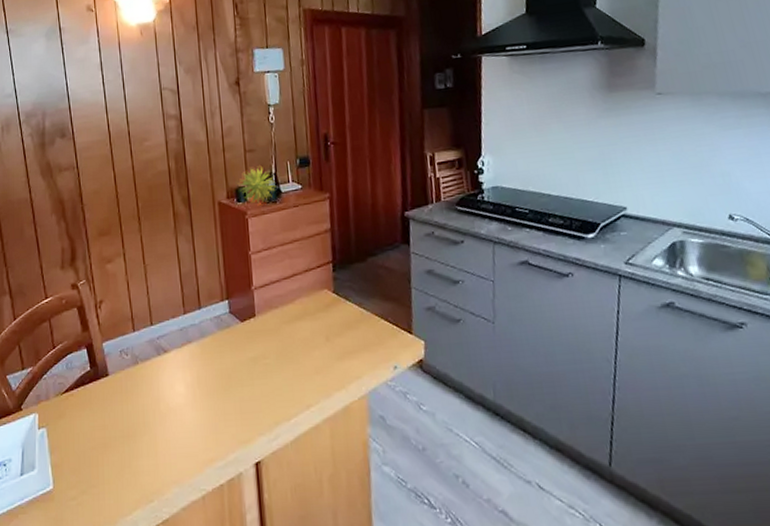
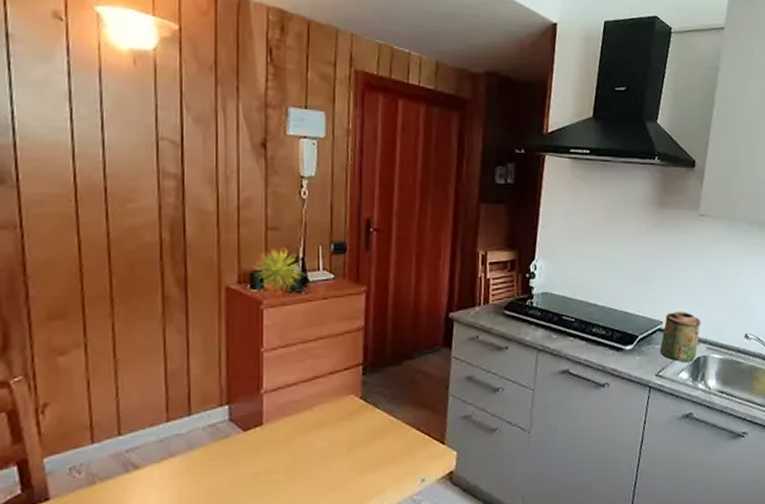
canister: none [626,195,673,249] -> present [660,311,701,363]

